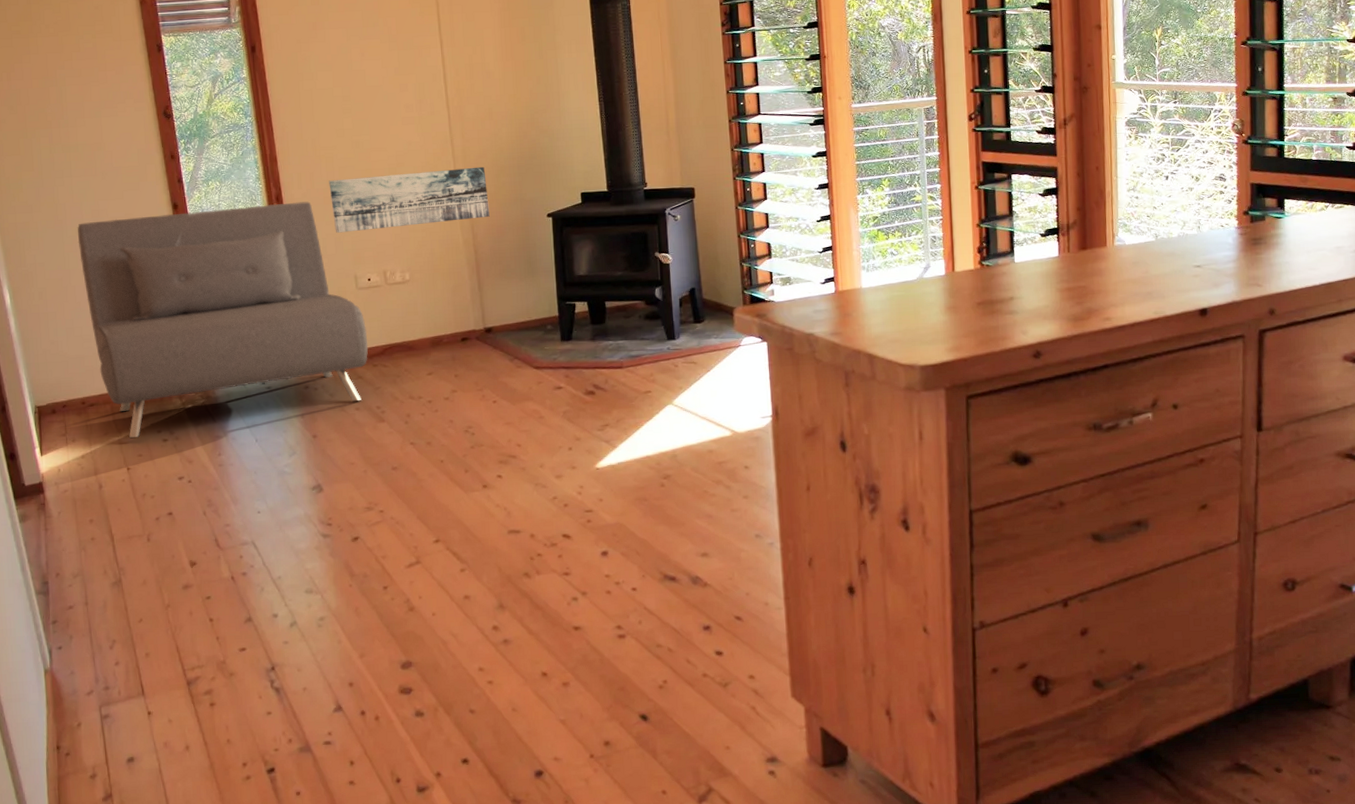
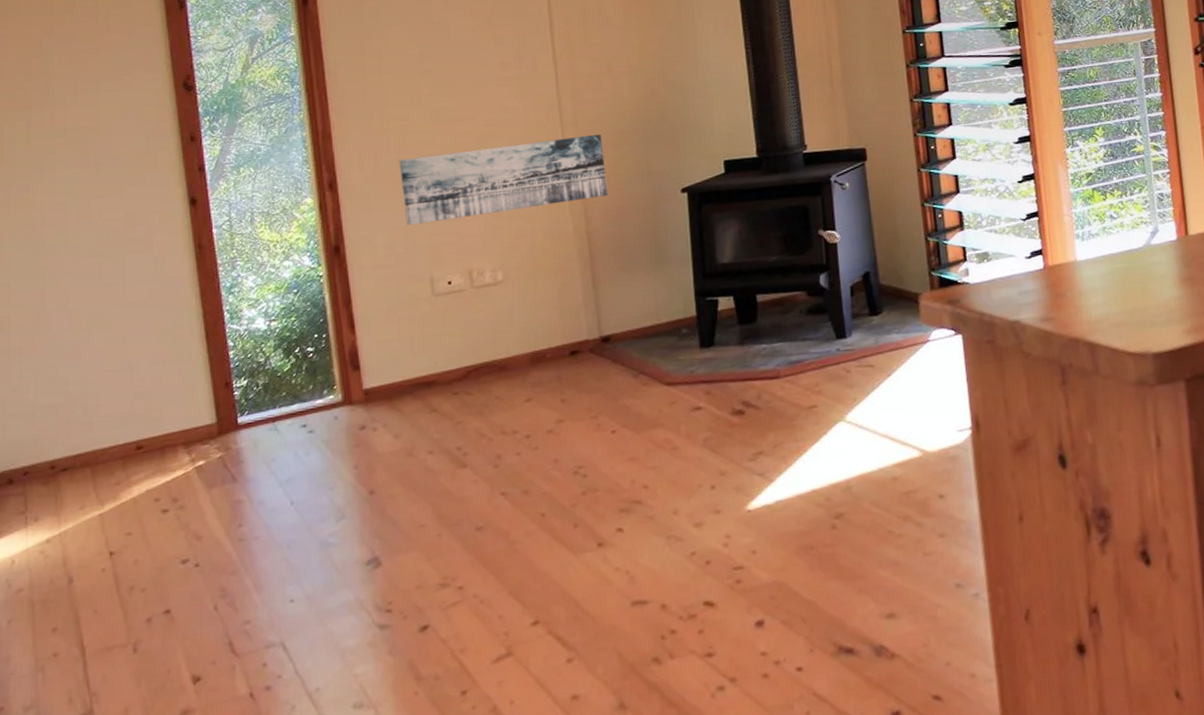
sofa: present [78,201,369,439] -> none [58,187,447,512]

